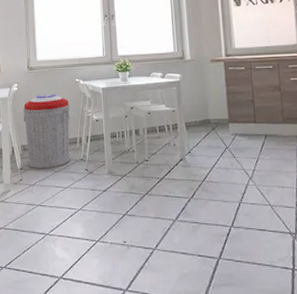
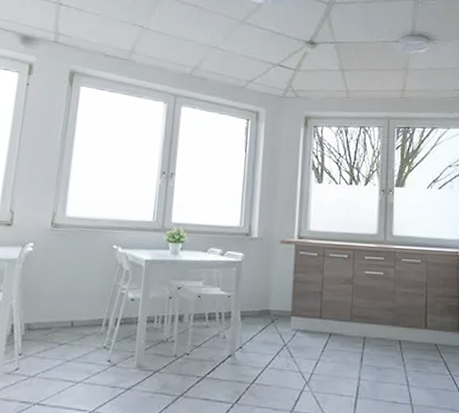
trash can: present [23,94,71,169] -> none [30,260,101,357]

